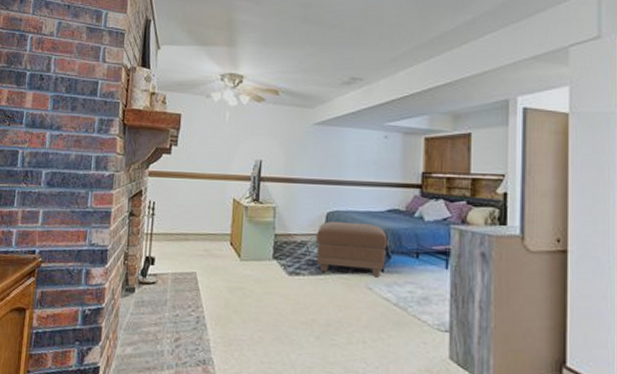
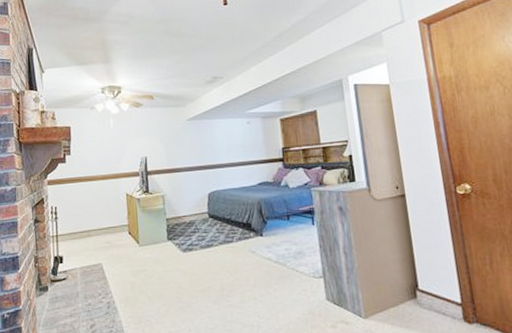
ottoman: present [316,221,388,278] -> none [202,197,263,246]

